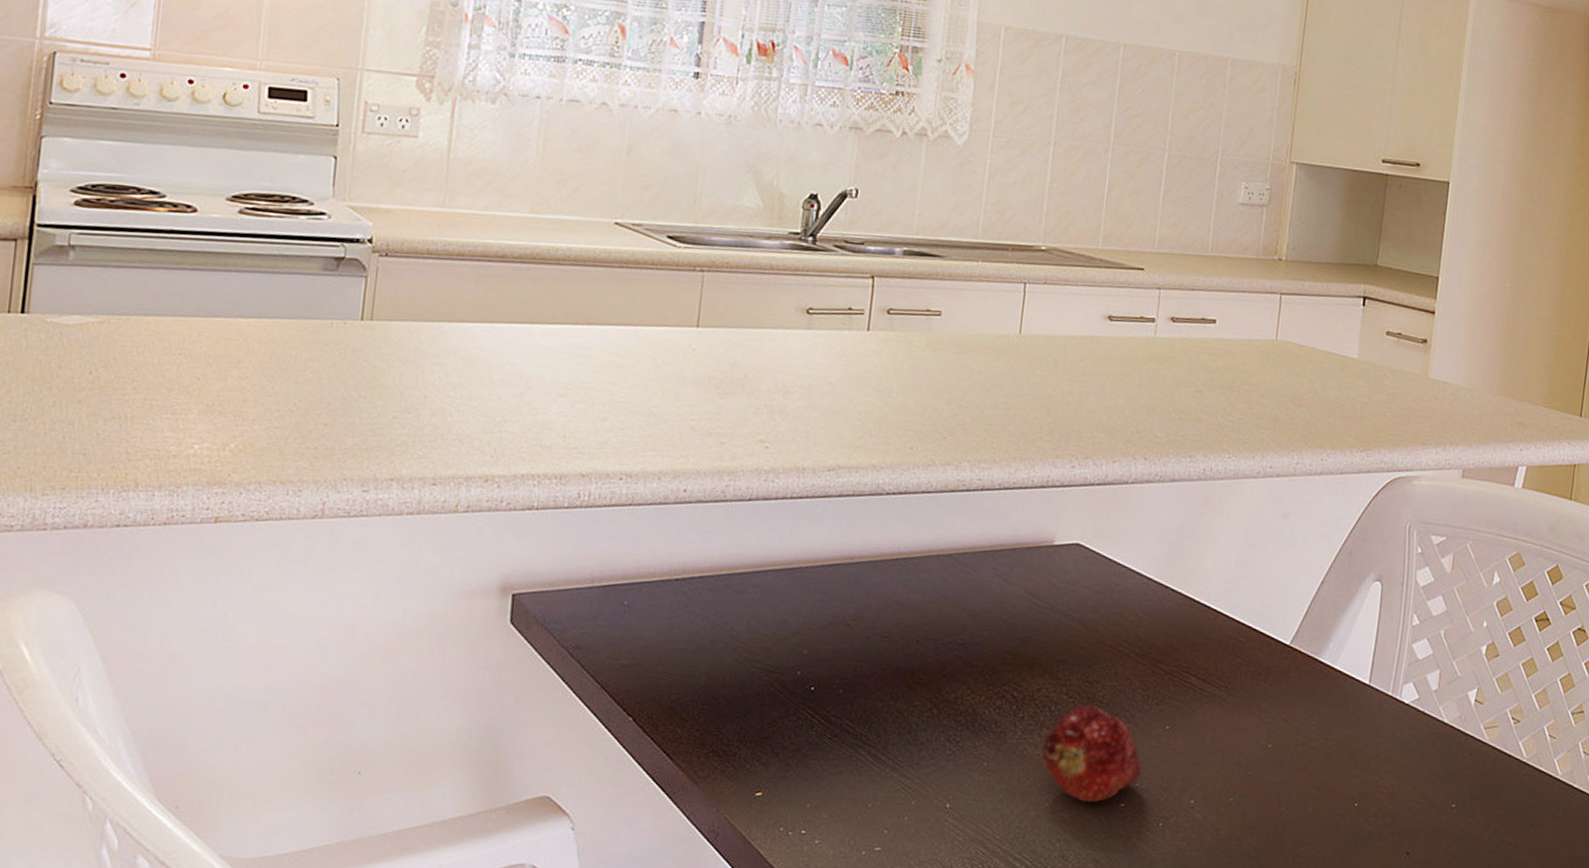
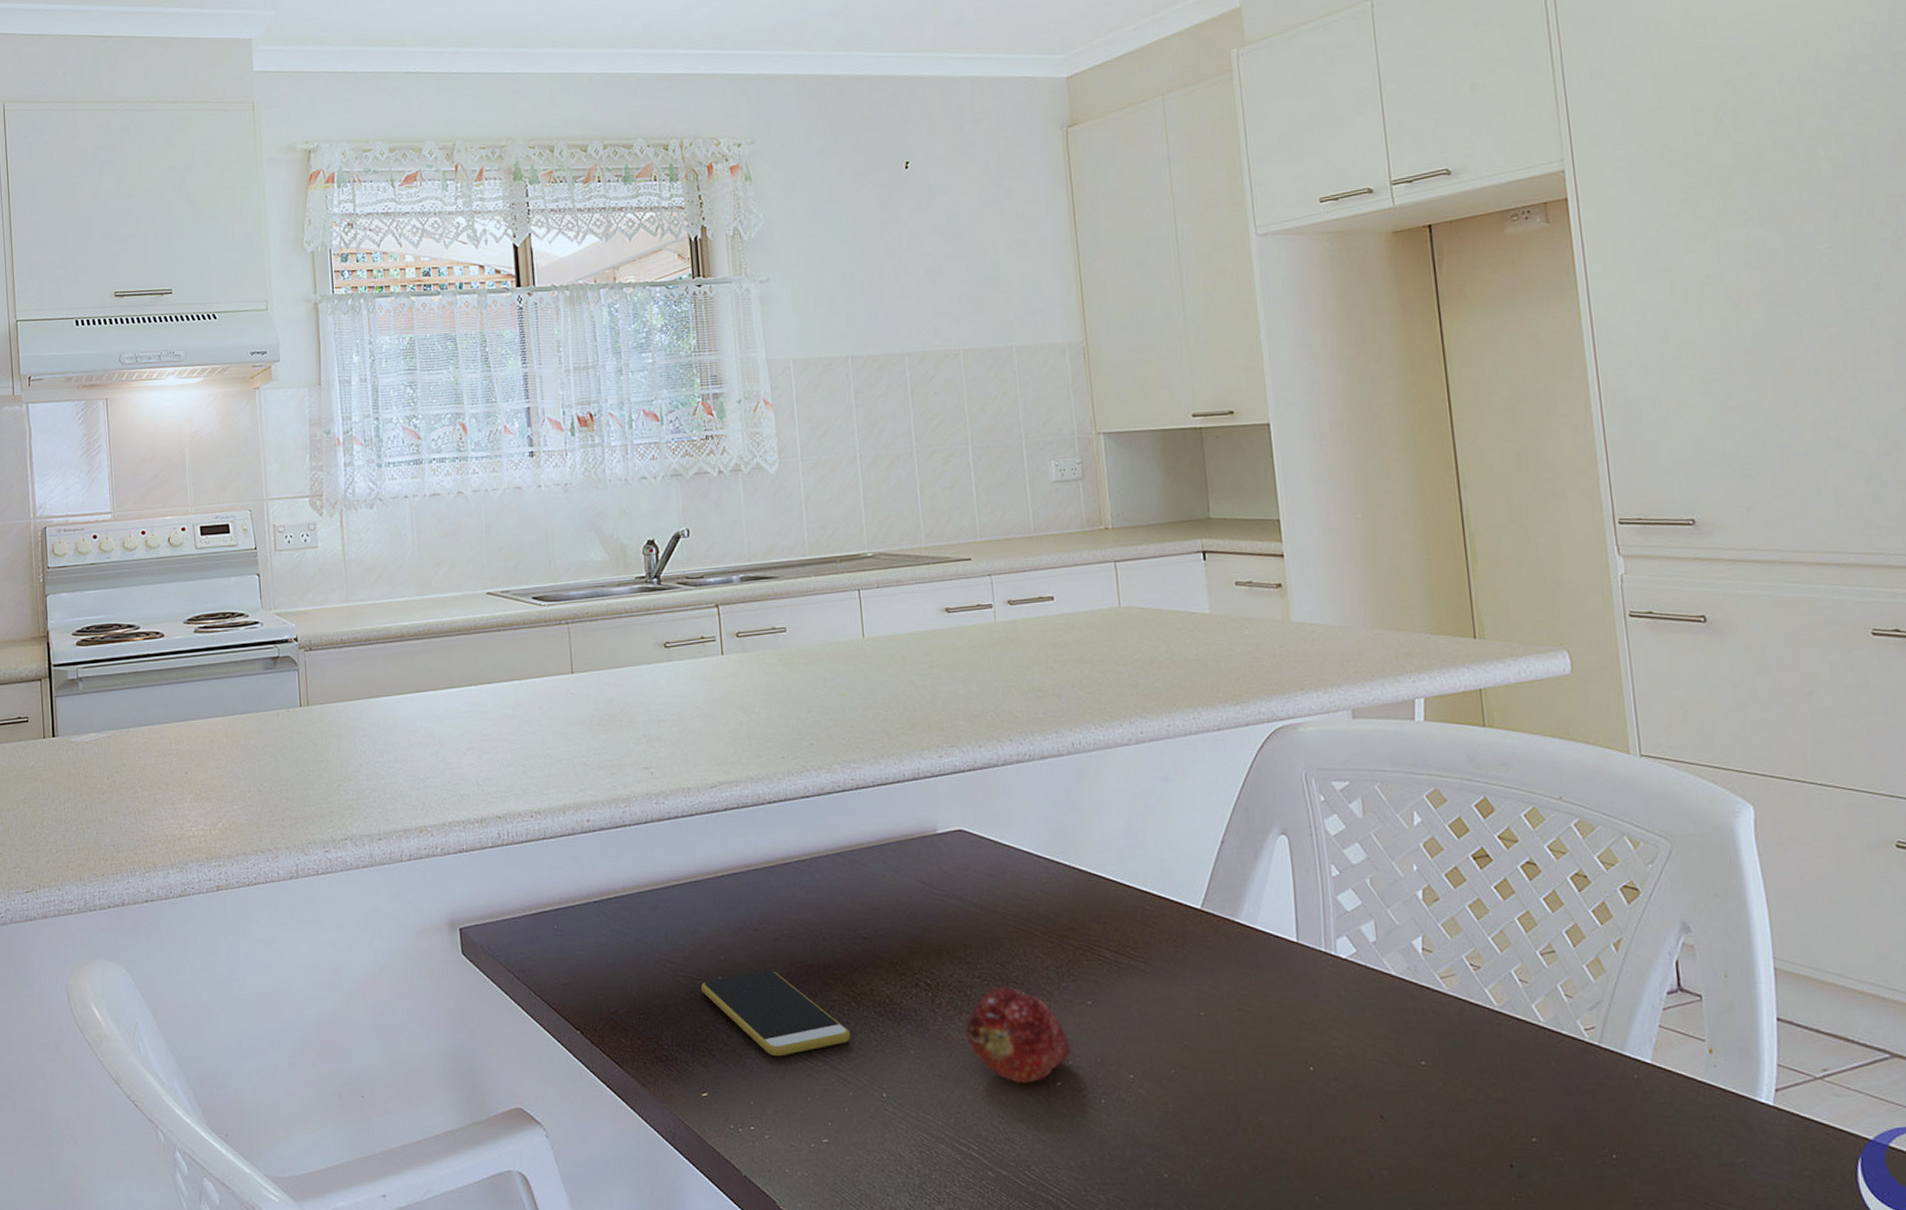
smartphone: none [776,668,926,760] -> present [701,970,851,1057]

